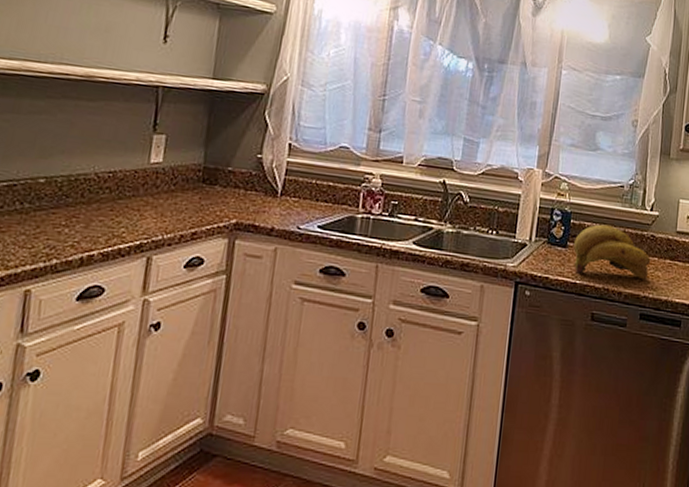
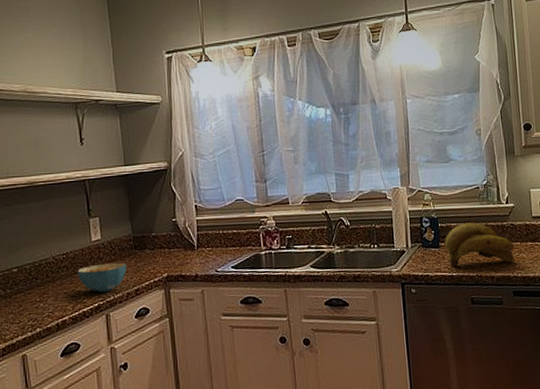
cereal bowl: none [122,192,189,230] -> present [77,262,127,293]

